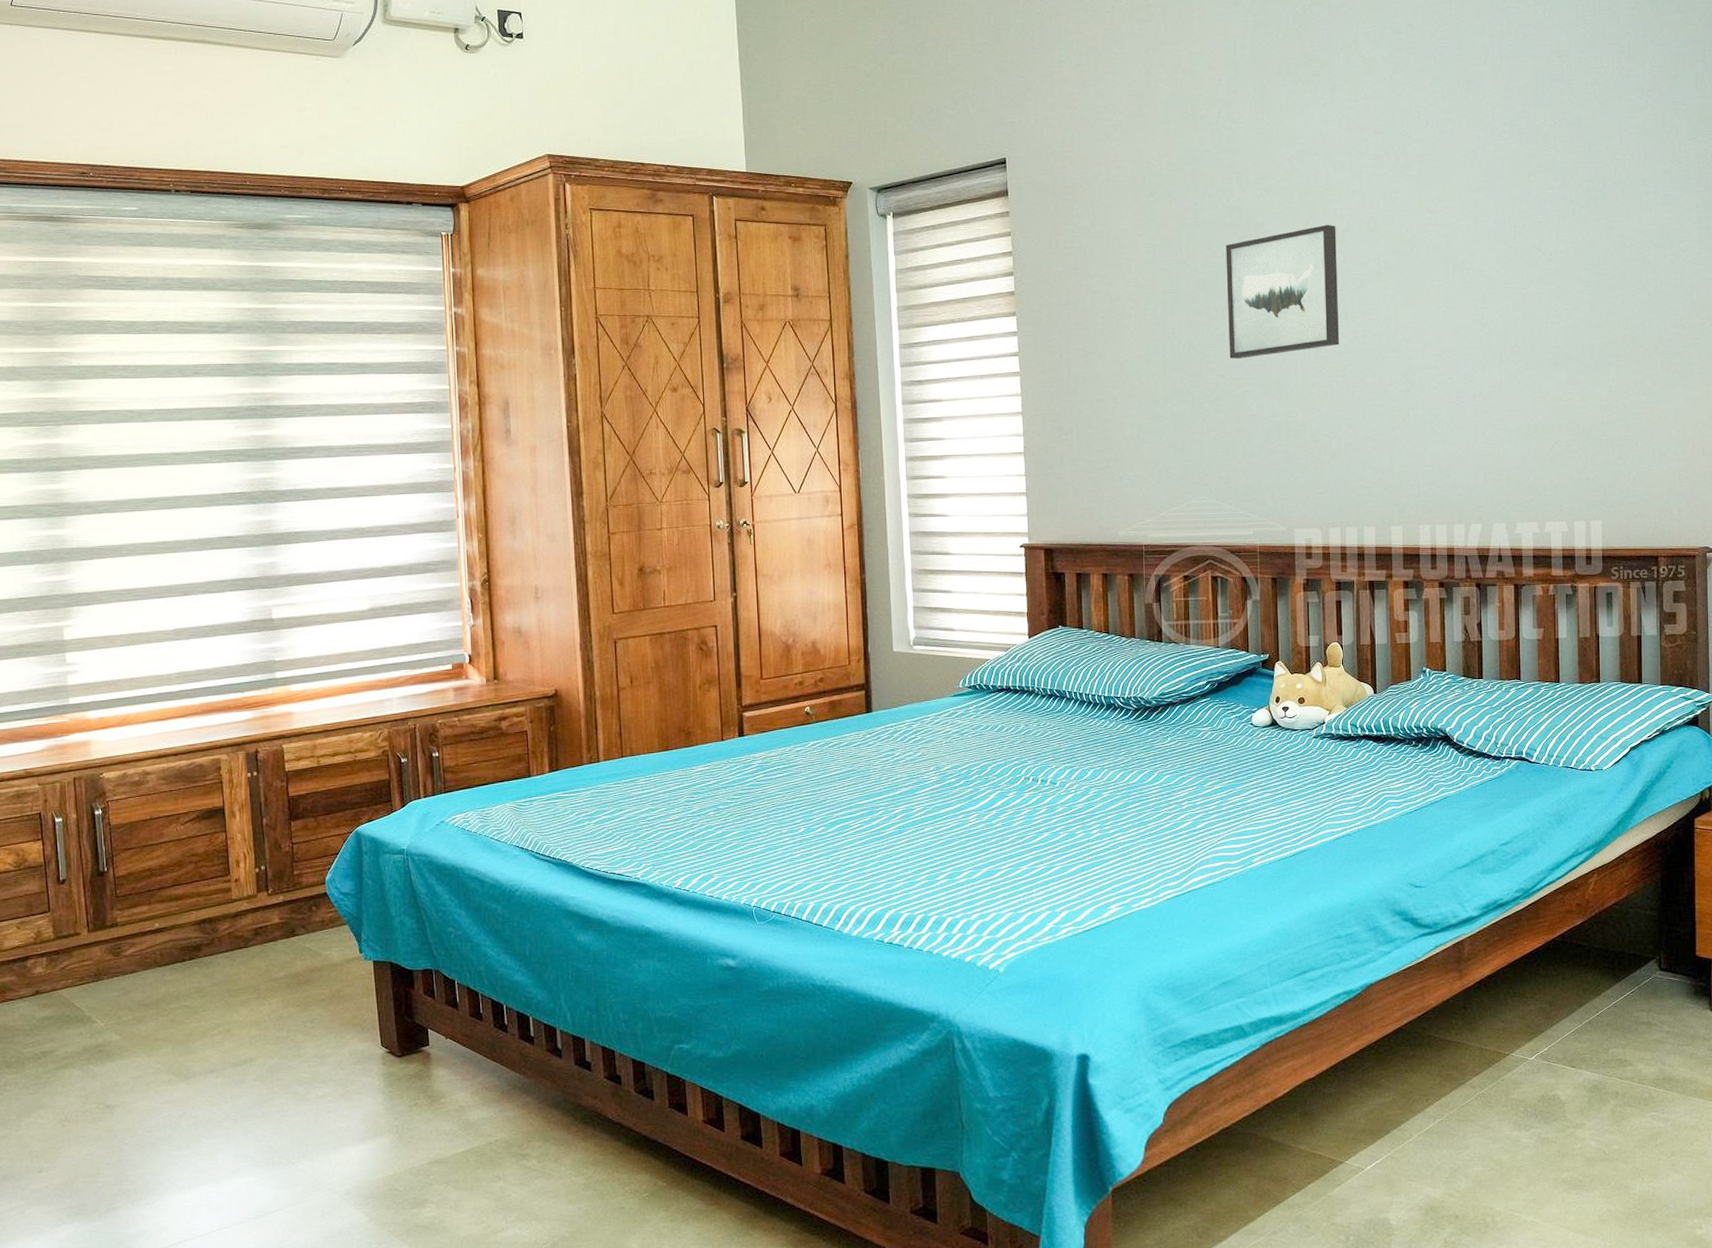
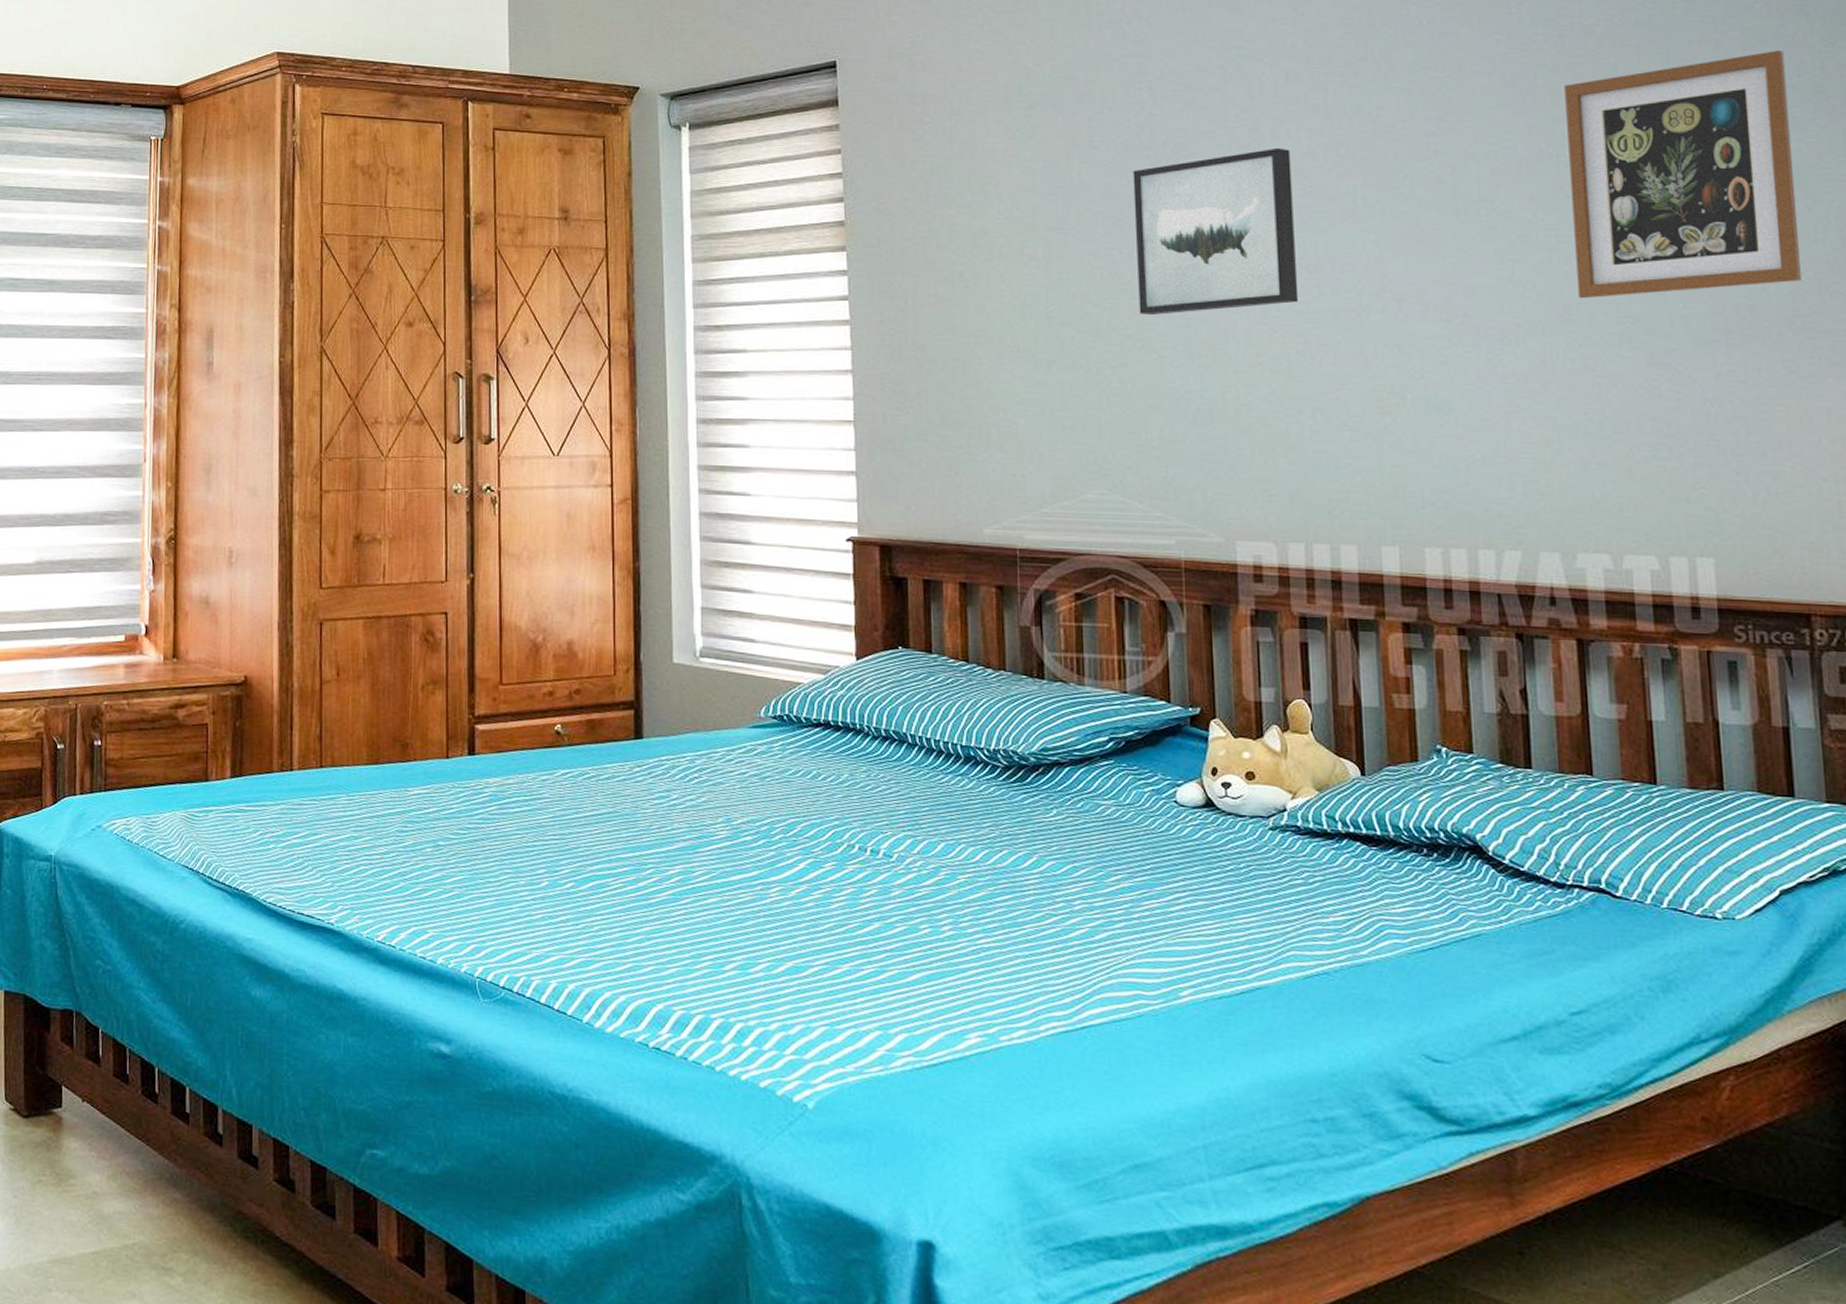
picture frame: none [1521,144,1666,335] -> present [1564,51,1801,299]

